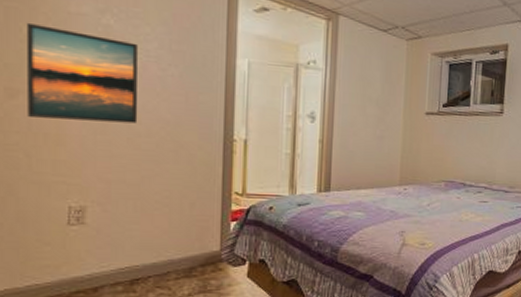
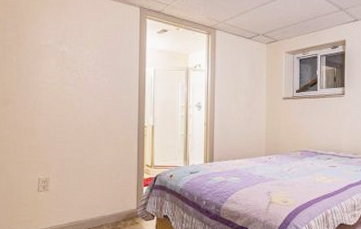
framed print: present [26,22,138,124] -> none [14,54,82,118]

